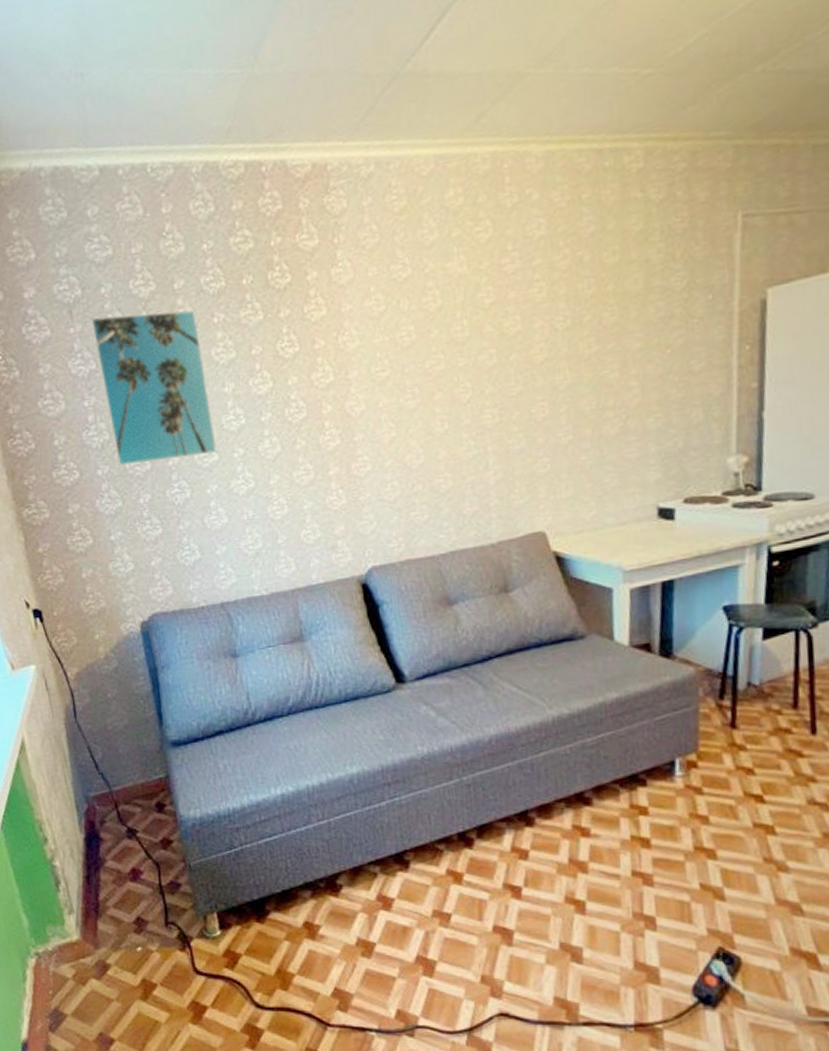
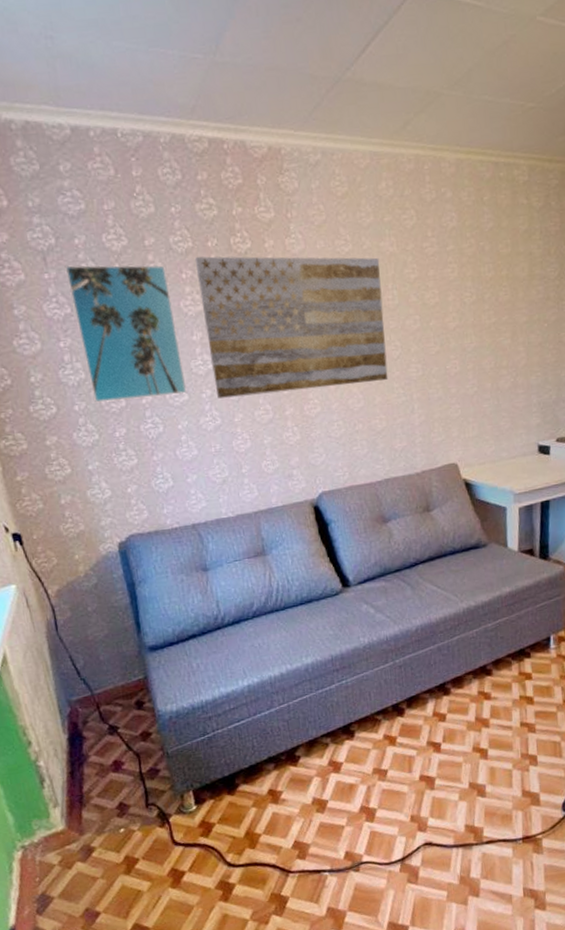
wall art: none [227,282,456,458] -> present [194,256,389,399]

